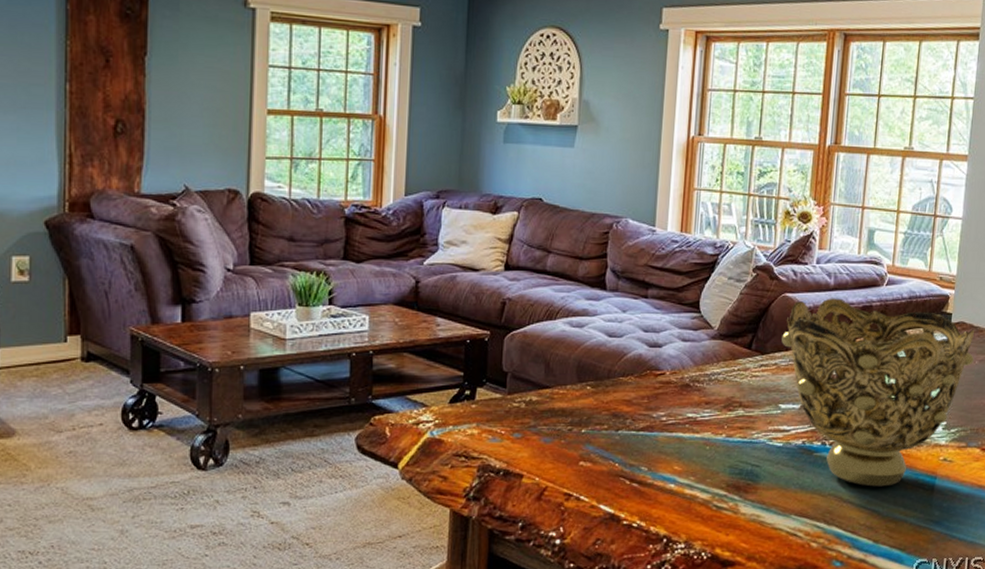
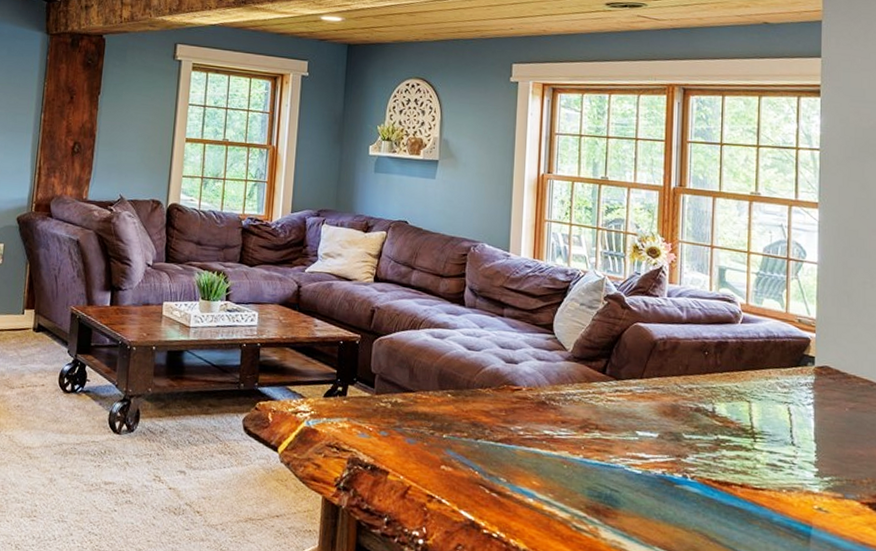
decorative bowl: present [781,298,974,487] -> none [636,331,843,530]

